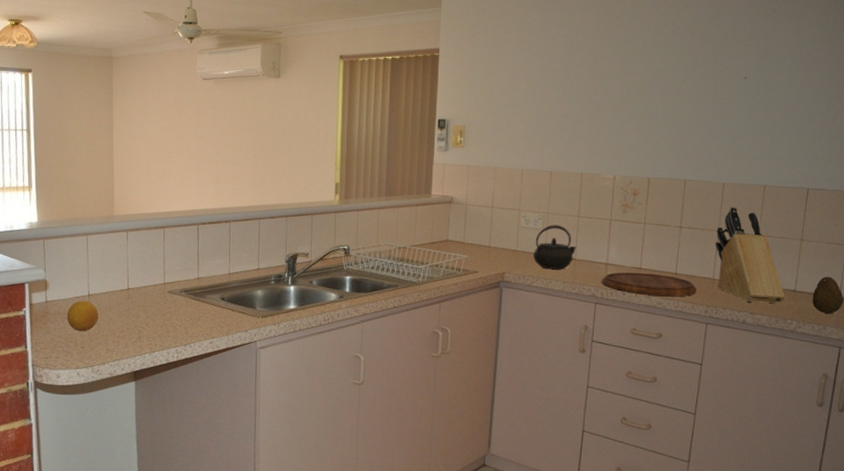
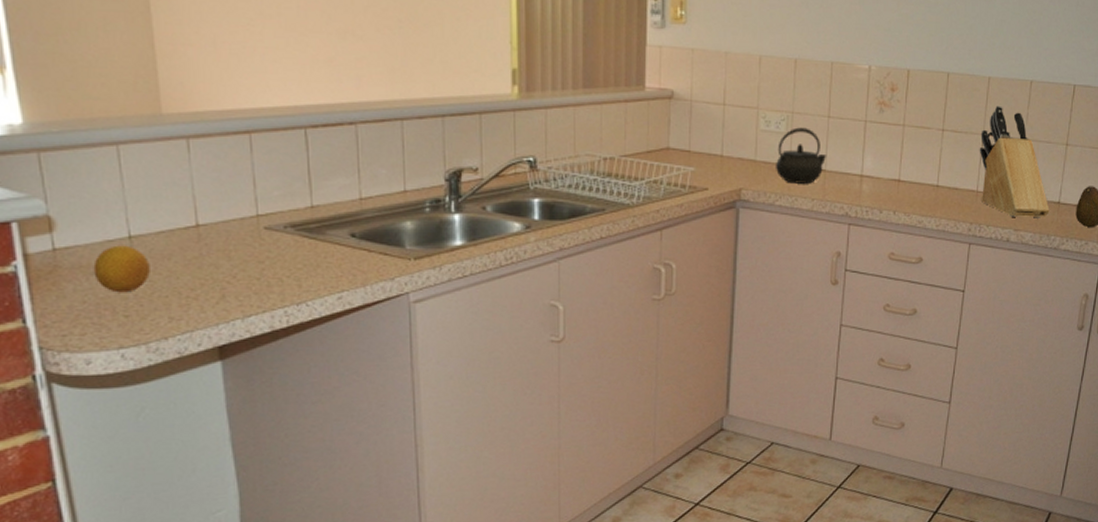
cutting board: present [602,272,697,297] -> none [856,185,959,214]

